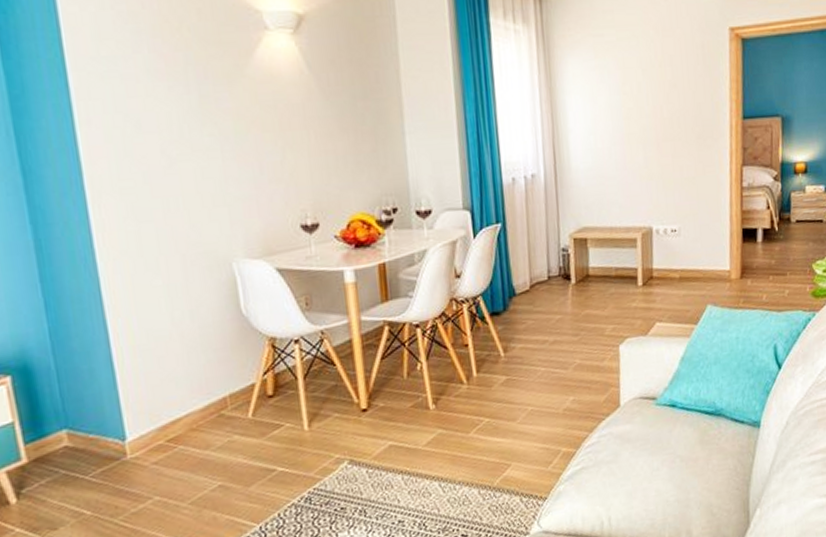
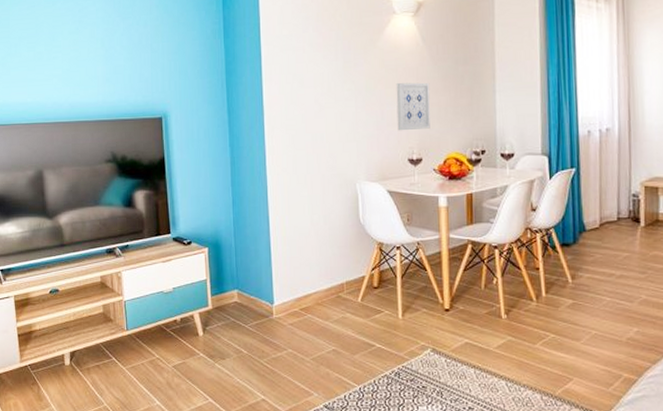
wall art: none [276,123,327,189] -> present [396,82,430,131]

